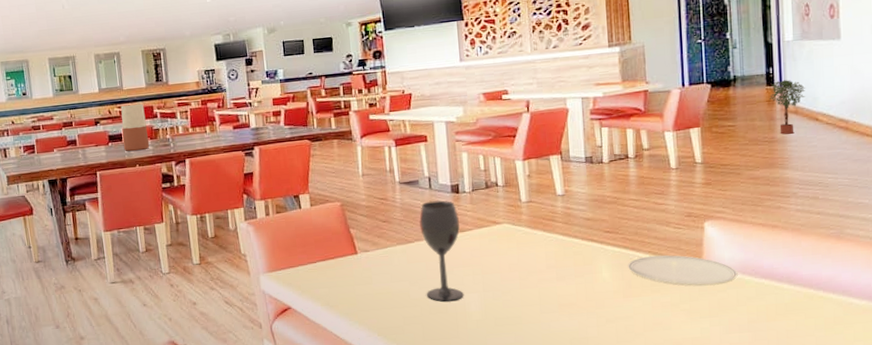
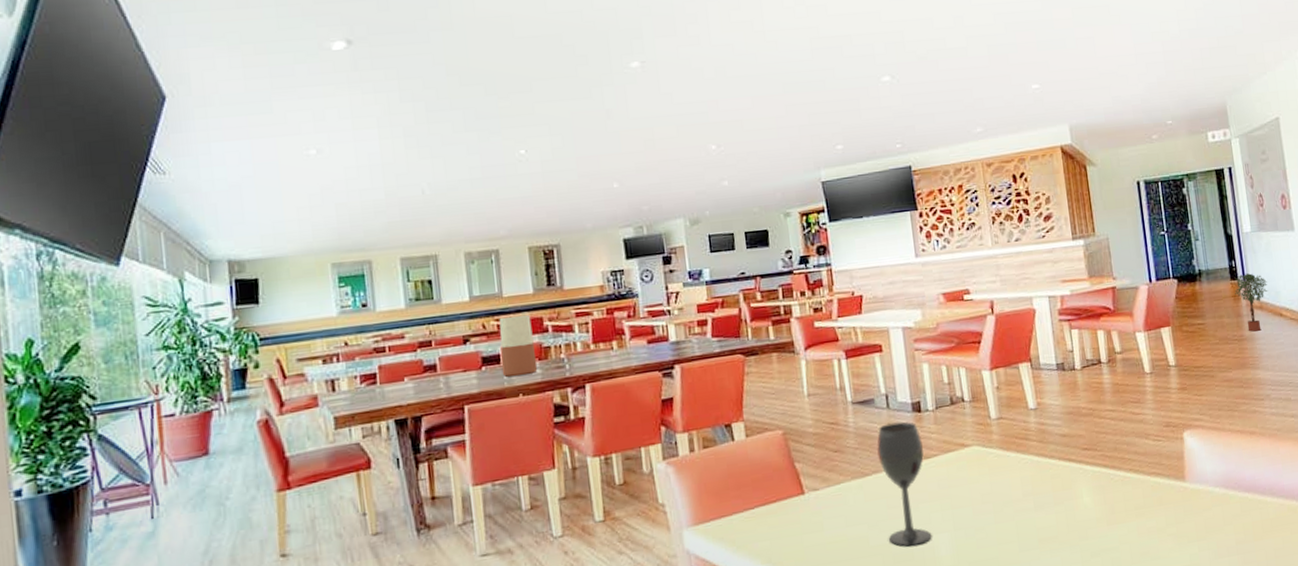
plate: present [628,255,738,286] -> none [1109,471,1222,507]

